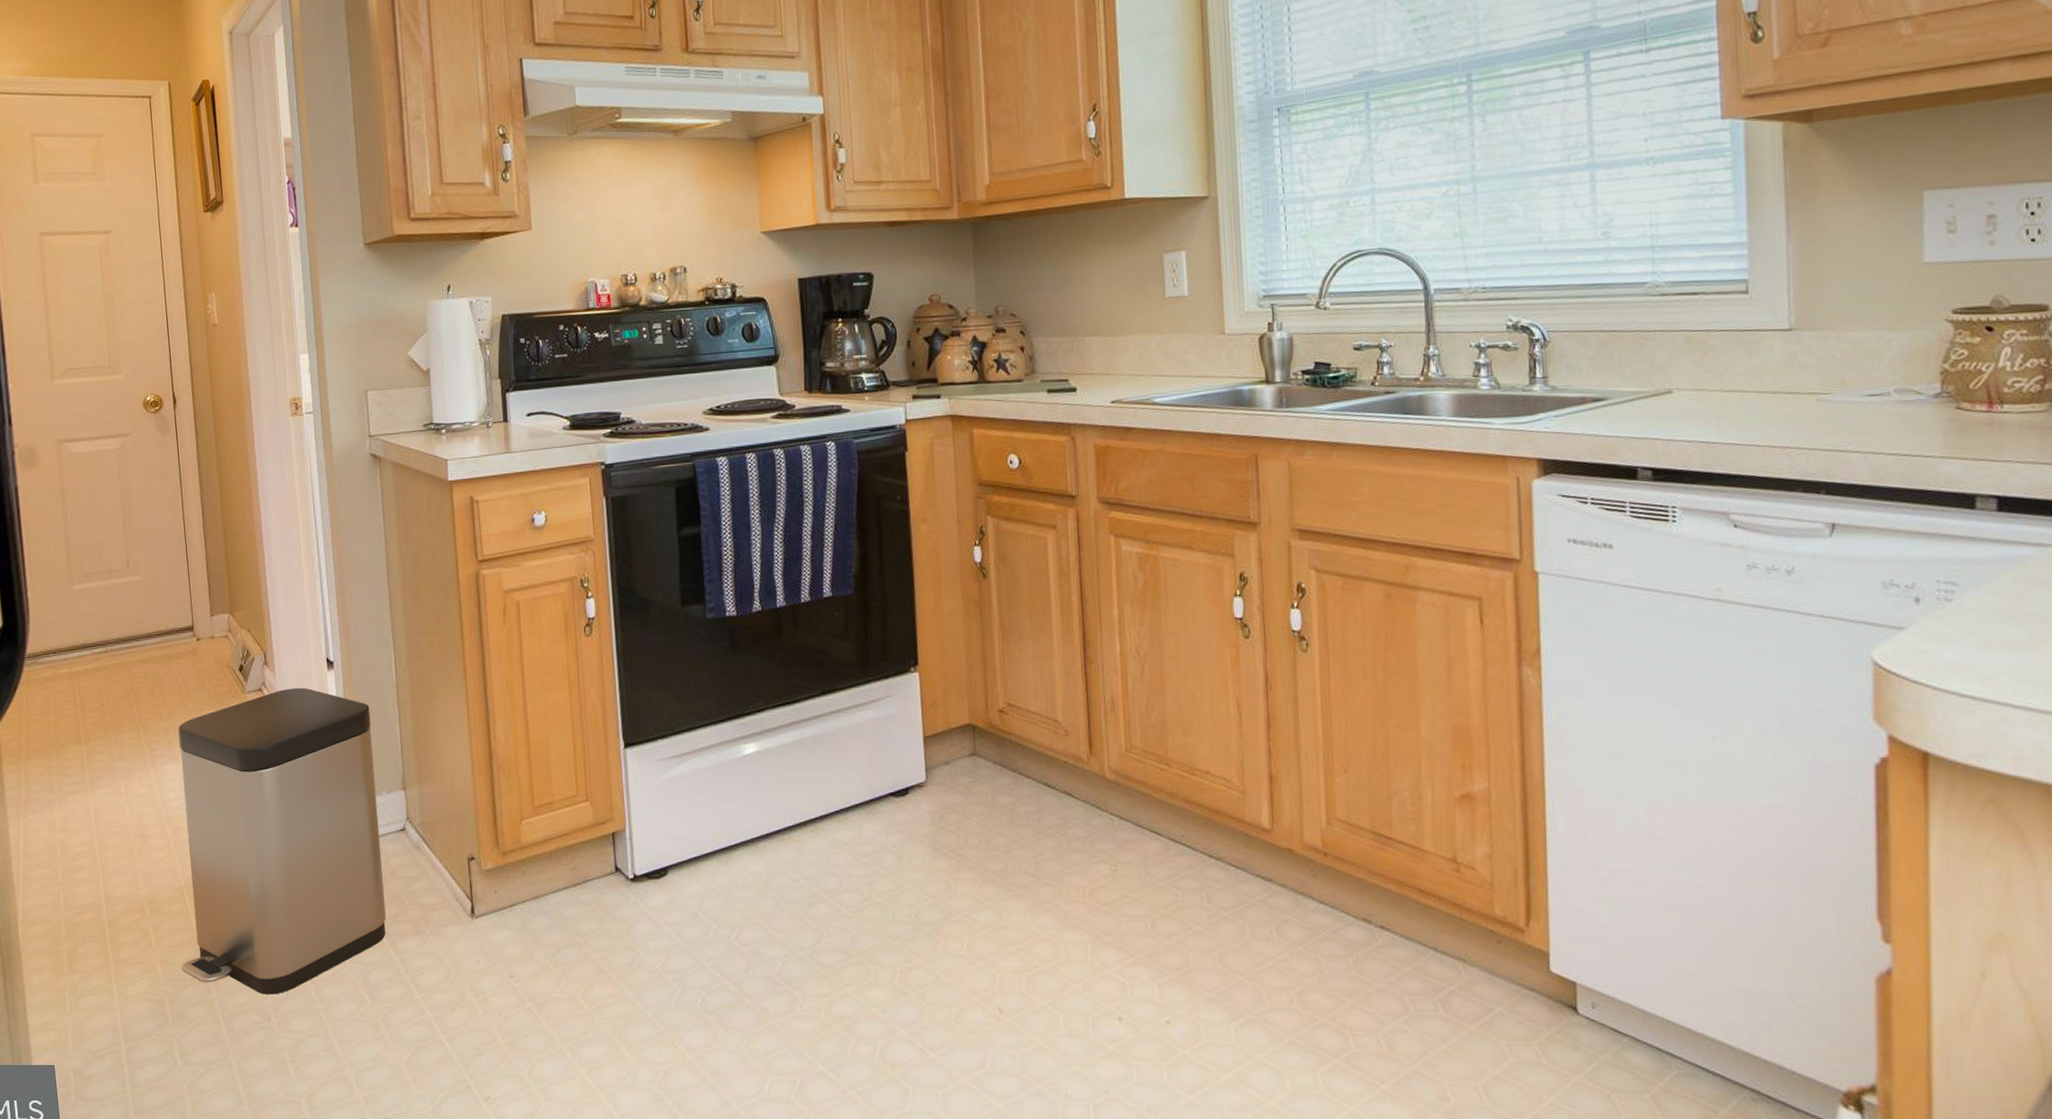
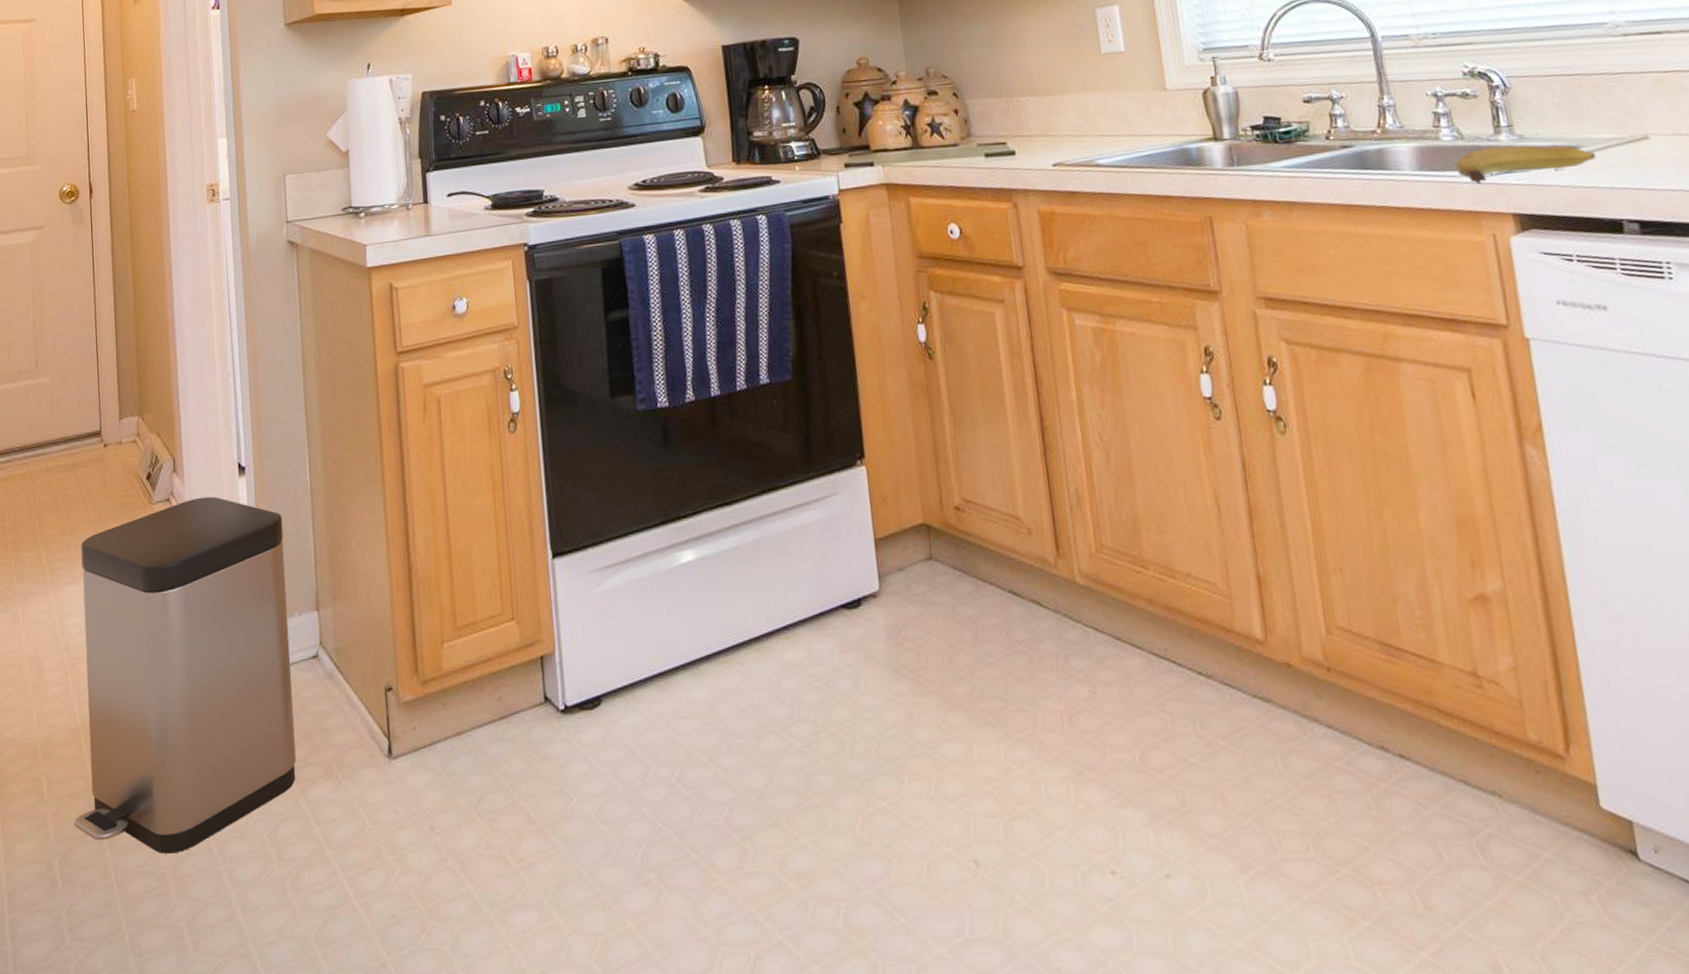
fruit: none [1490,396,1621,431] -> present [1455,146,1596,184]

